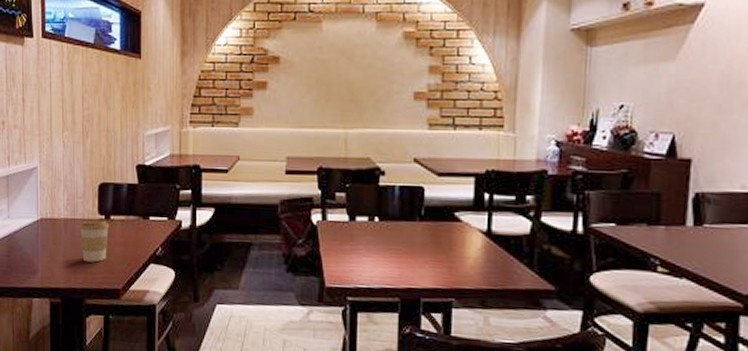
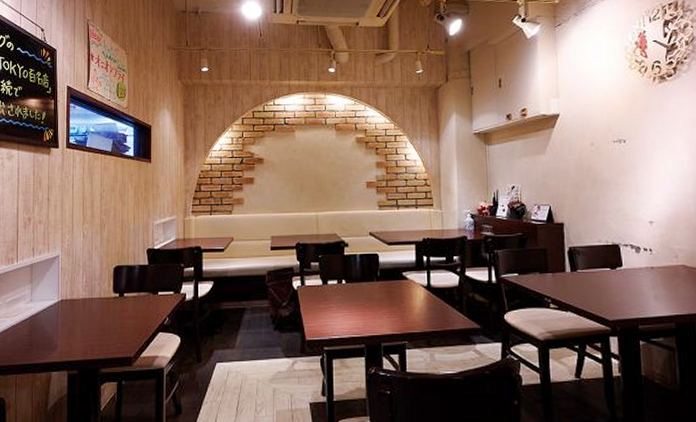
coffee cup: present [79,220,110,263] -> none [96,297,123,335]

